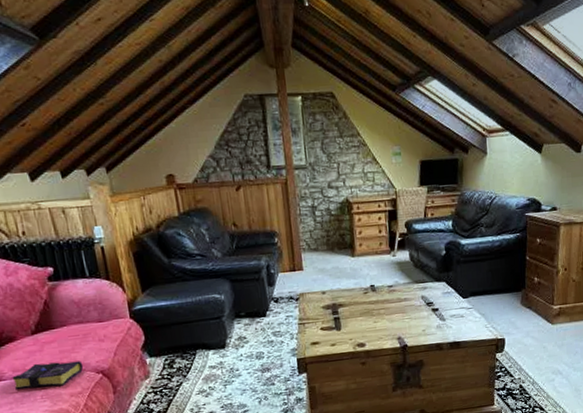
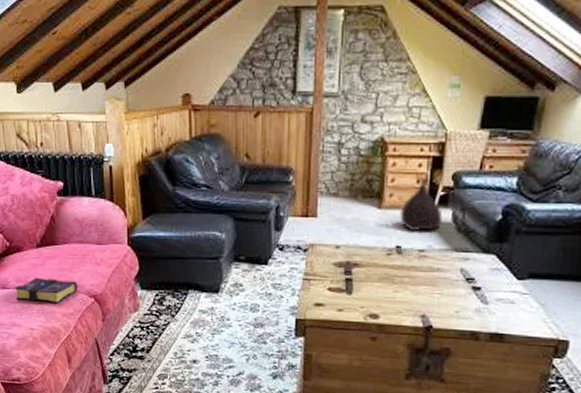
bag: none [369,227,403,273] -> present [399,177,443,232]

